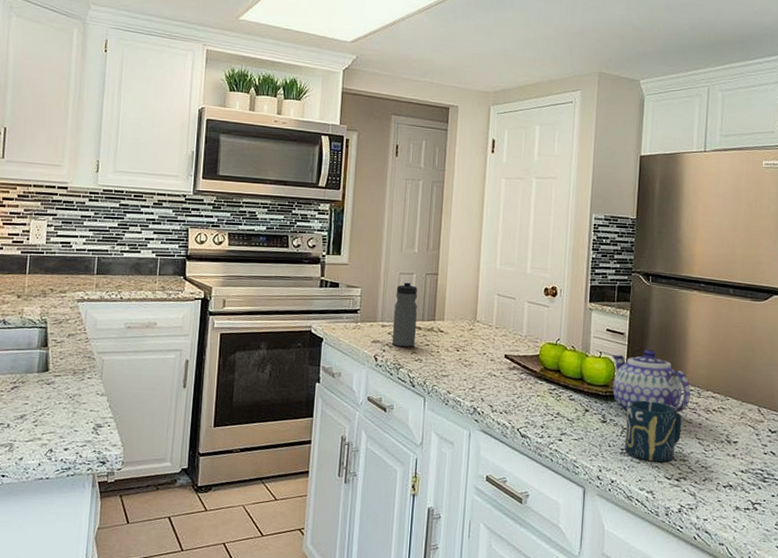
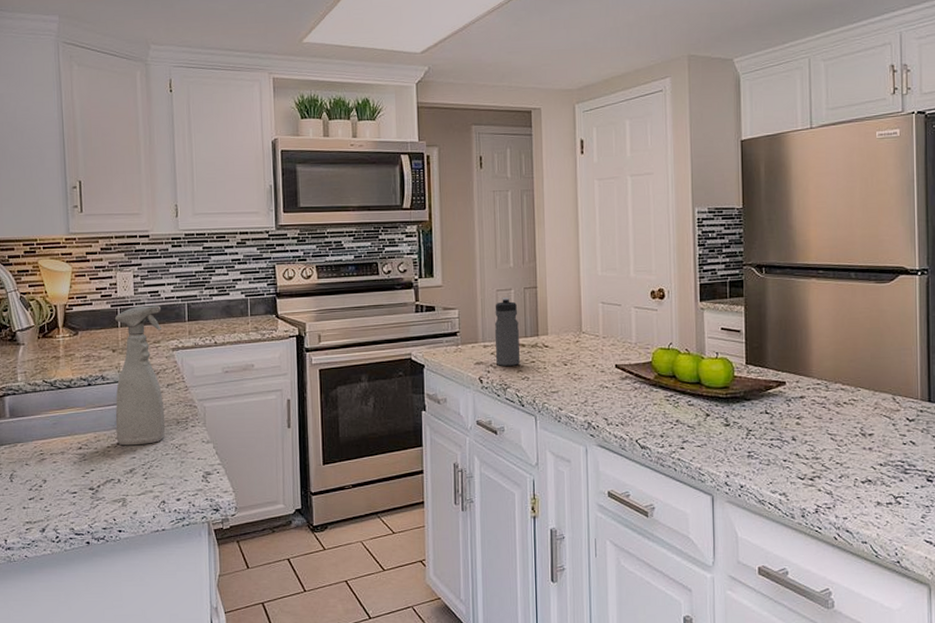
spray bottle: none [11,255,72,392] -> present [114,305,166,446]
teapot: present [612,349,691,414] -> none [730,345,818,415]
cup: present [625,400,682,463] -> none [750,399,811,463]

